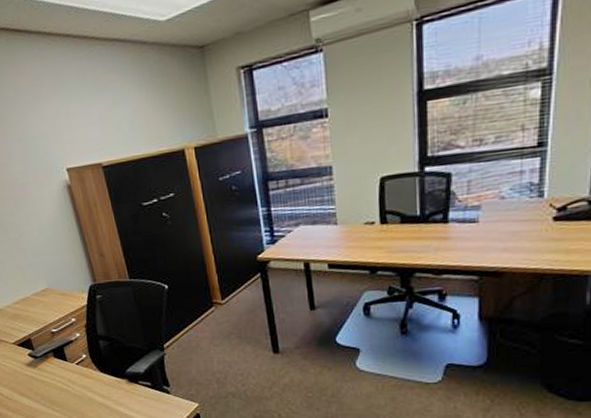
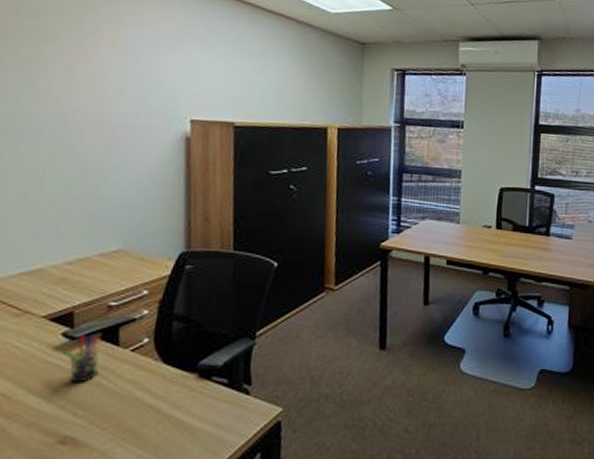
pen holder: none [33,355,59,389] -> present [63,336,99,384]

